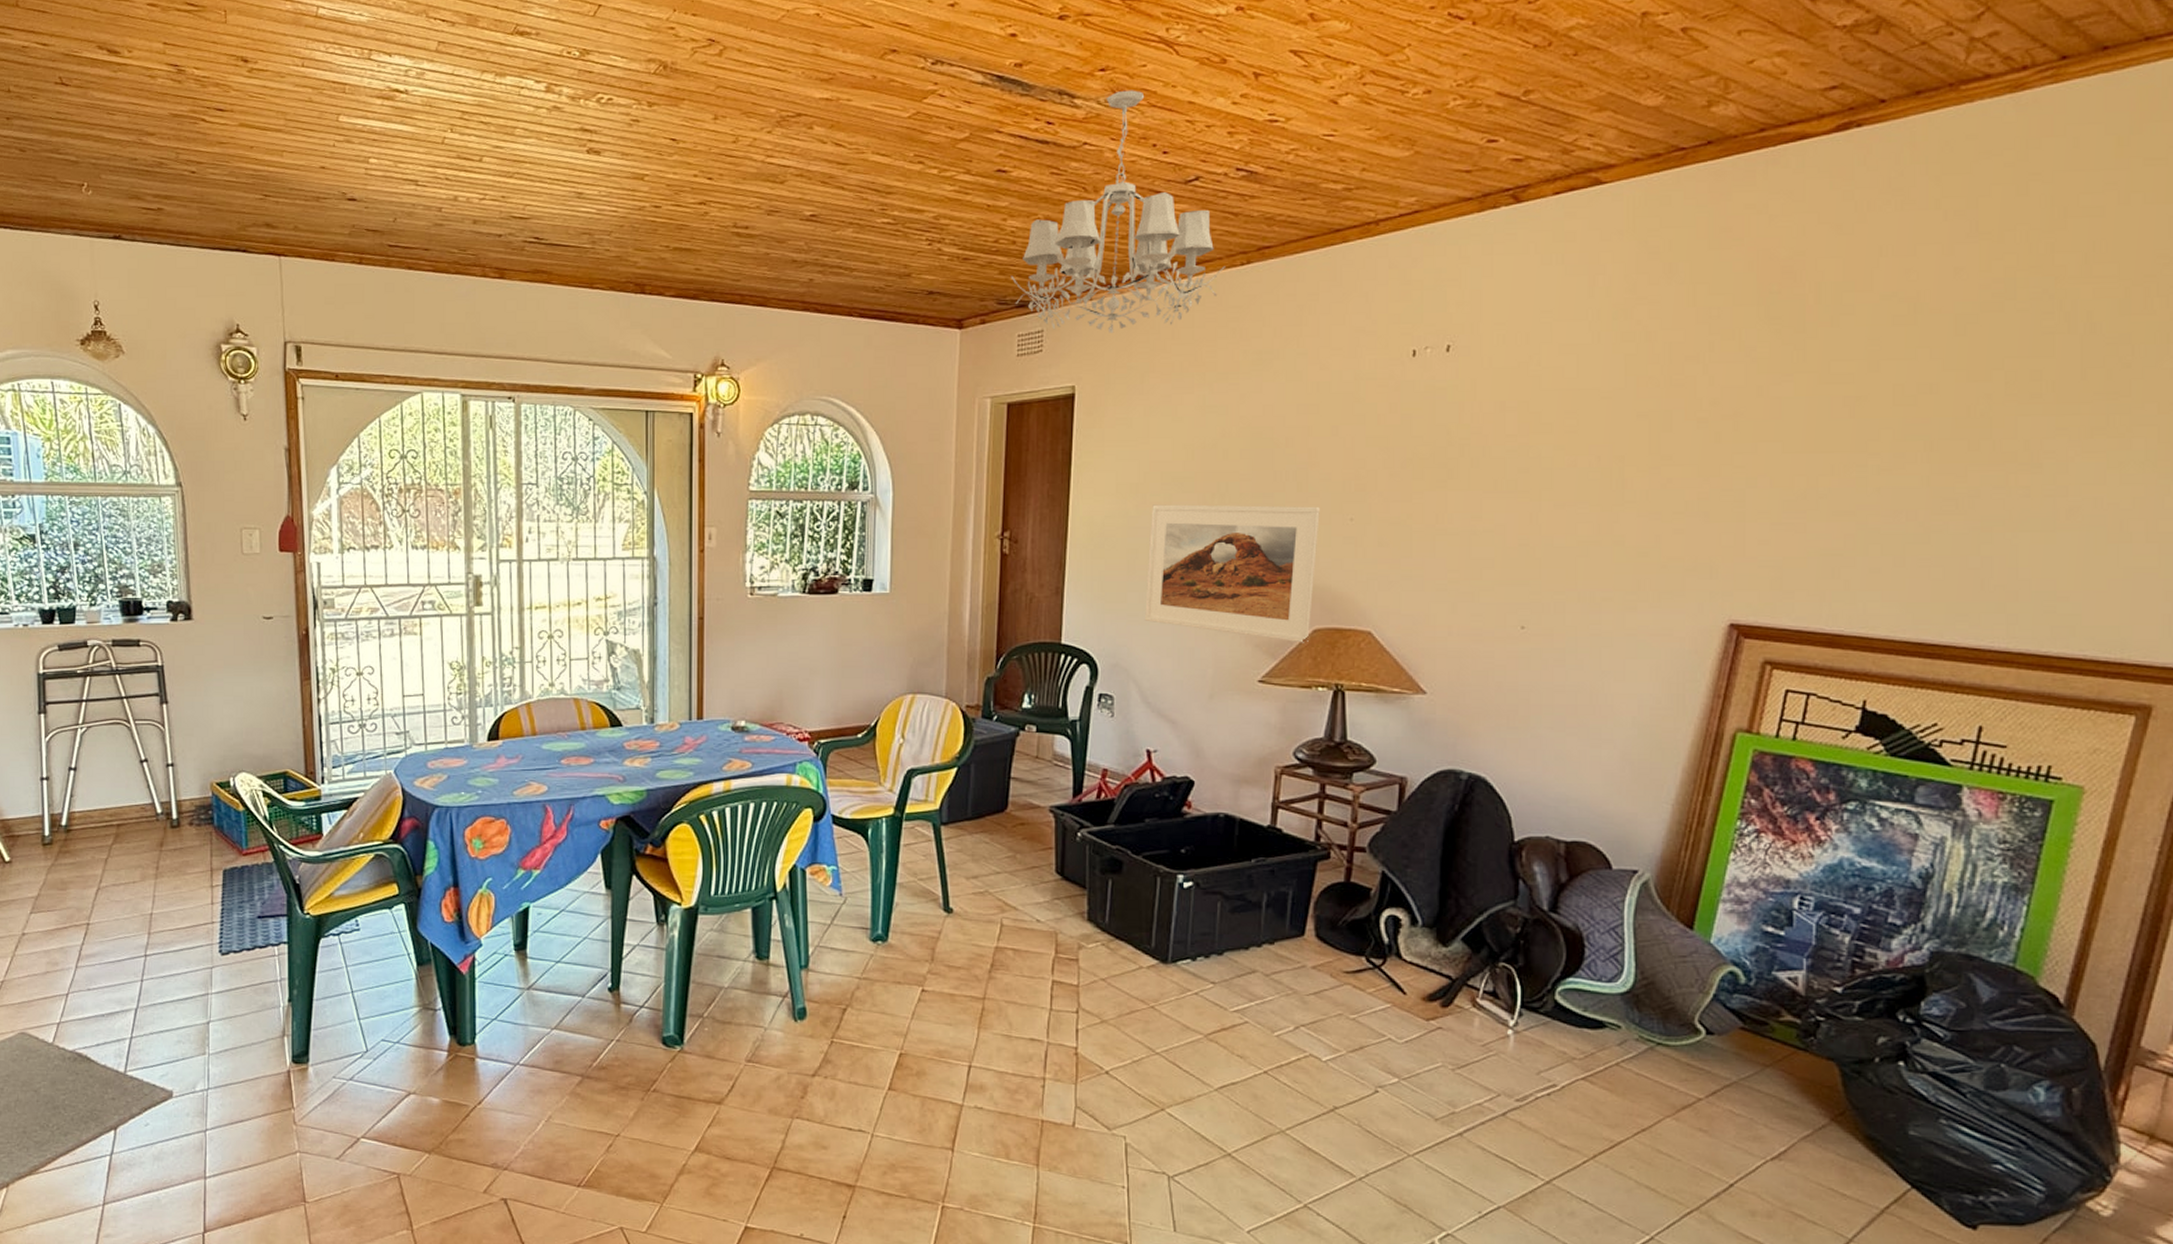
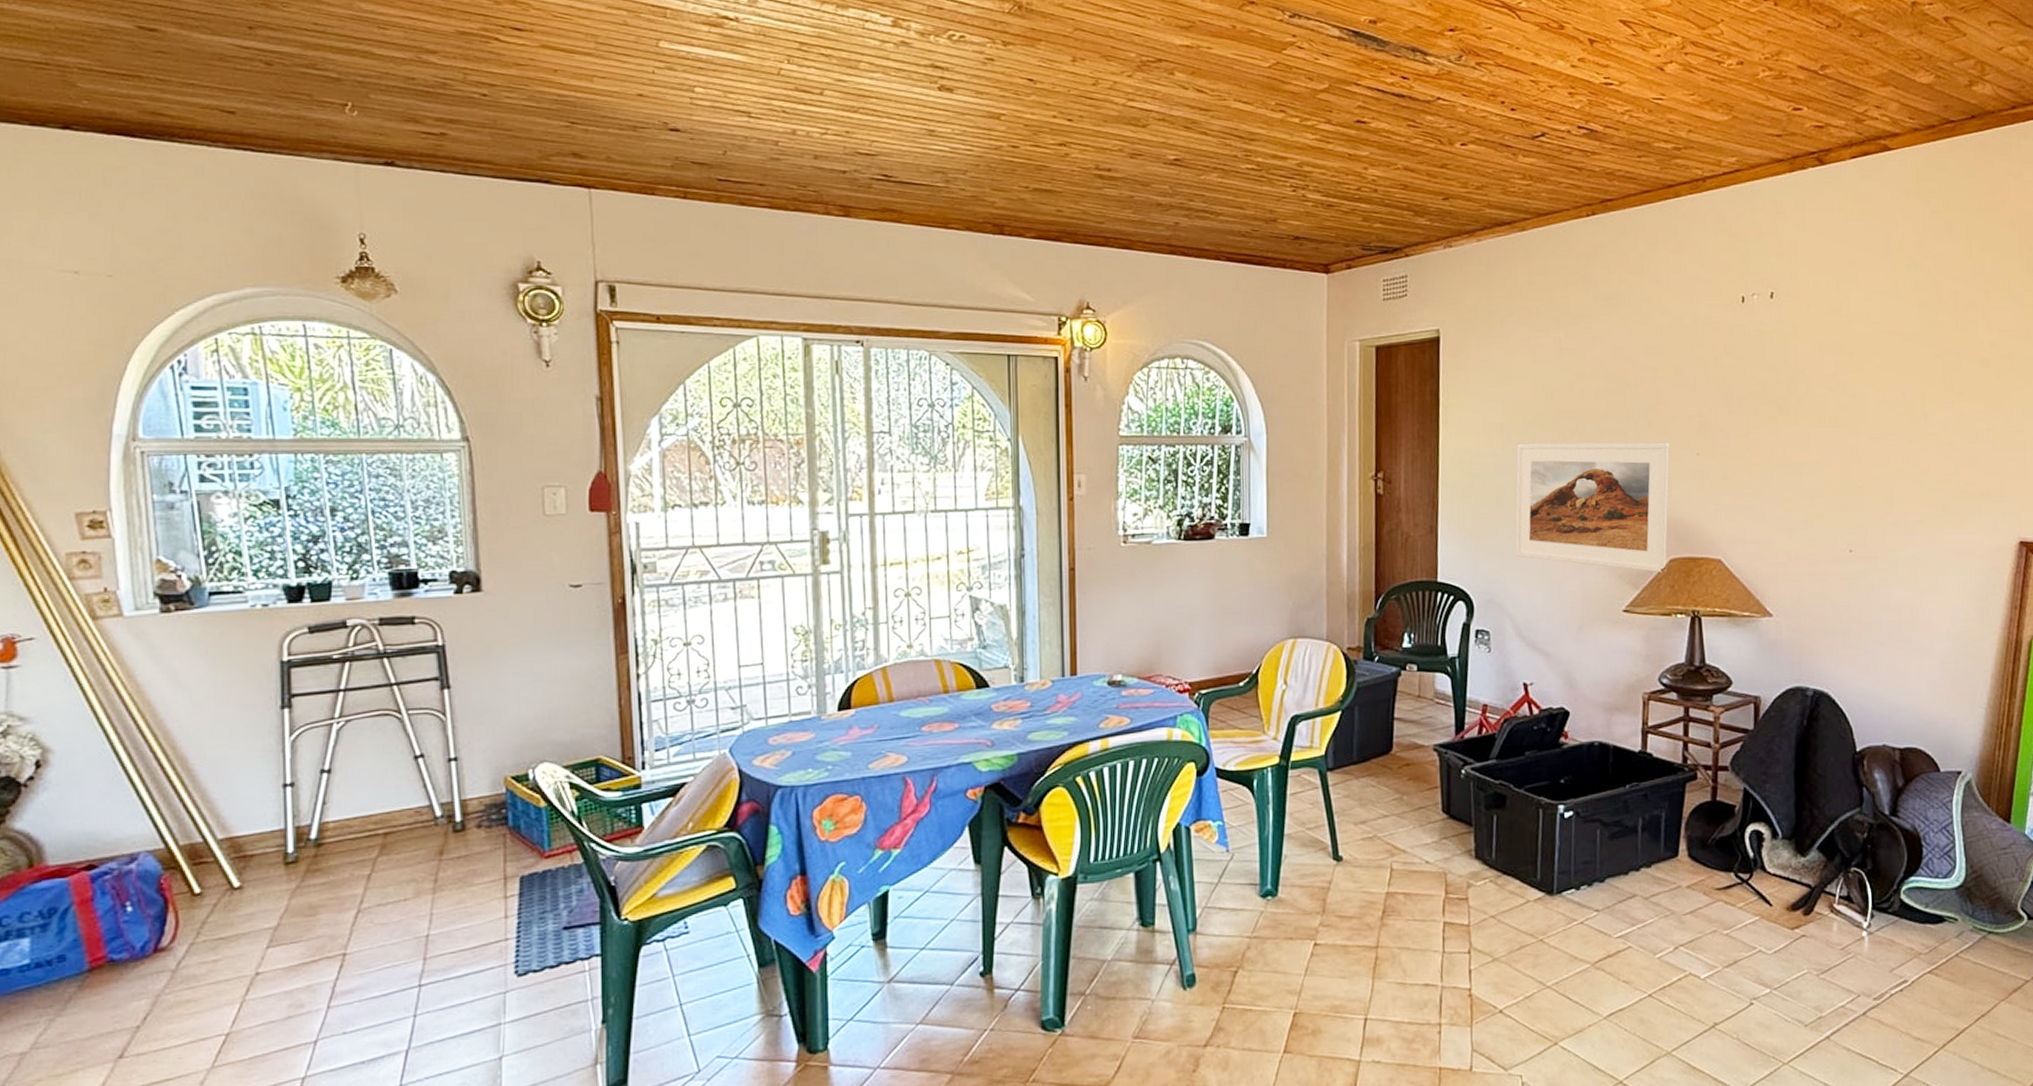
chandelier: present [1010,90,1225,333] -> none [1373,50,1573,279]

